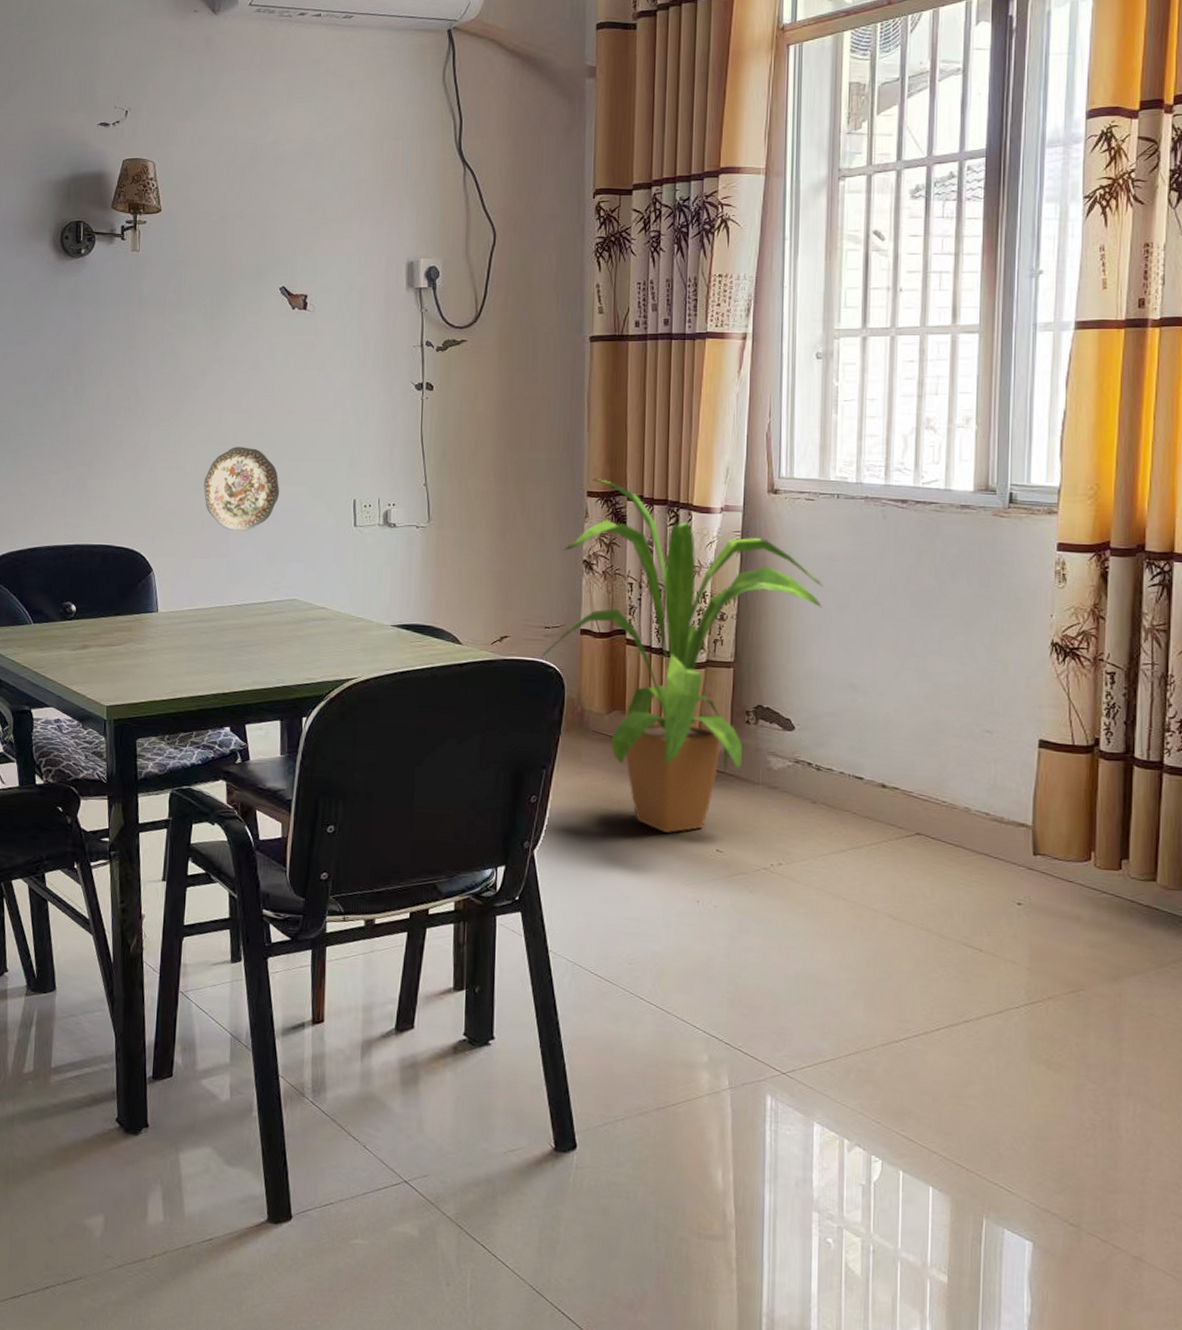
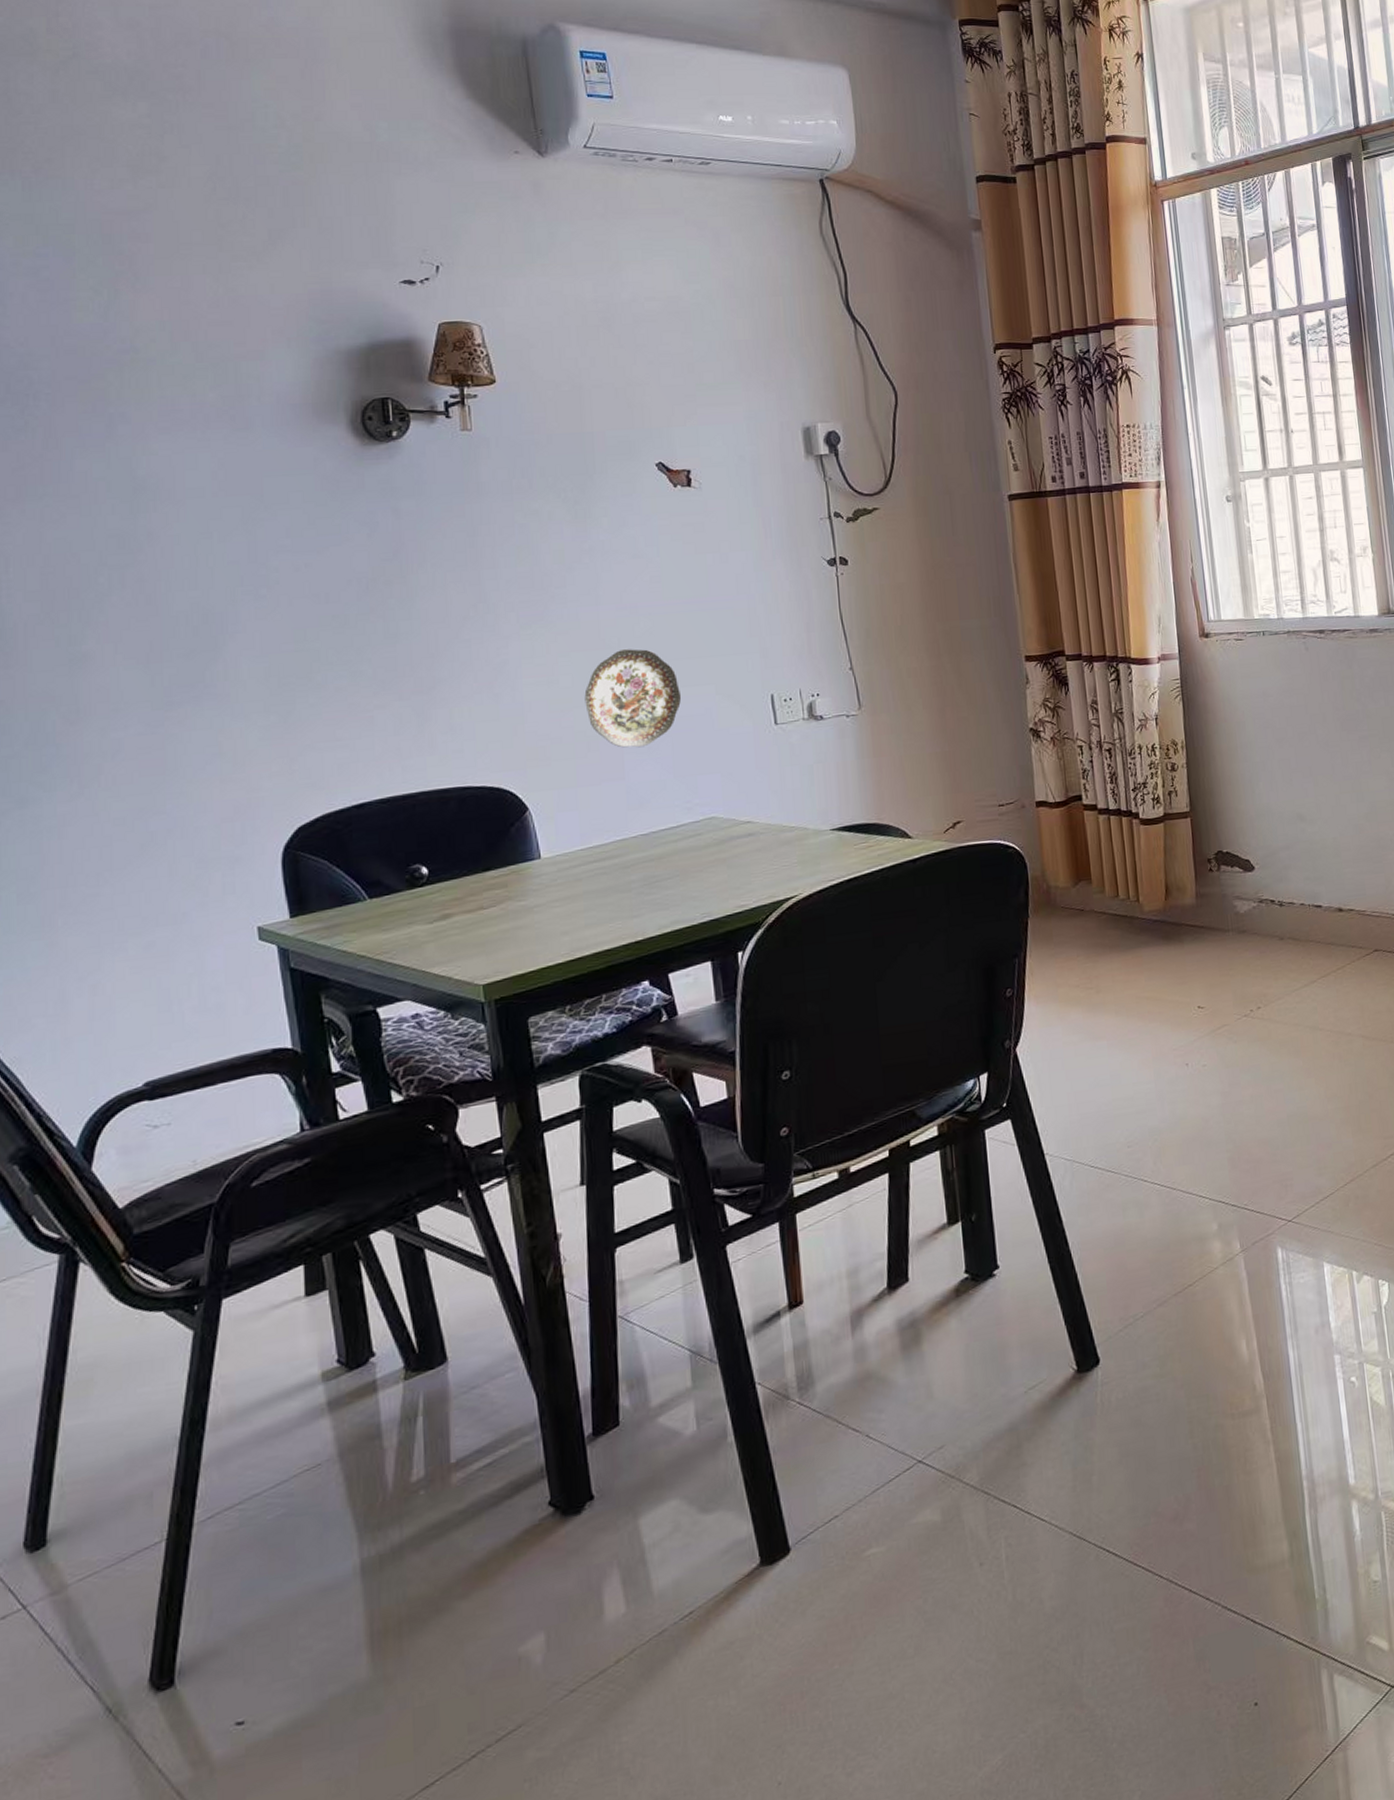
house plant: present [541,478,824,834] -> none [998,641,1264,1001]

